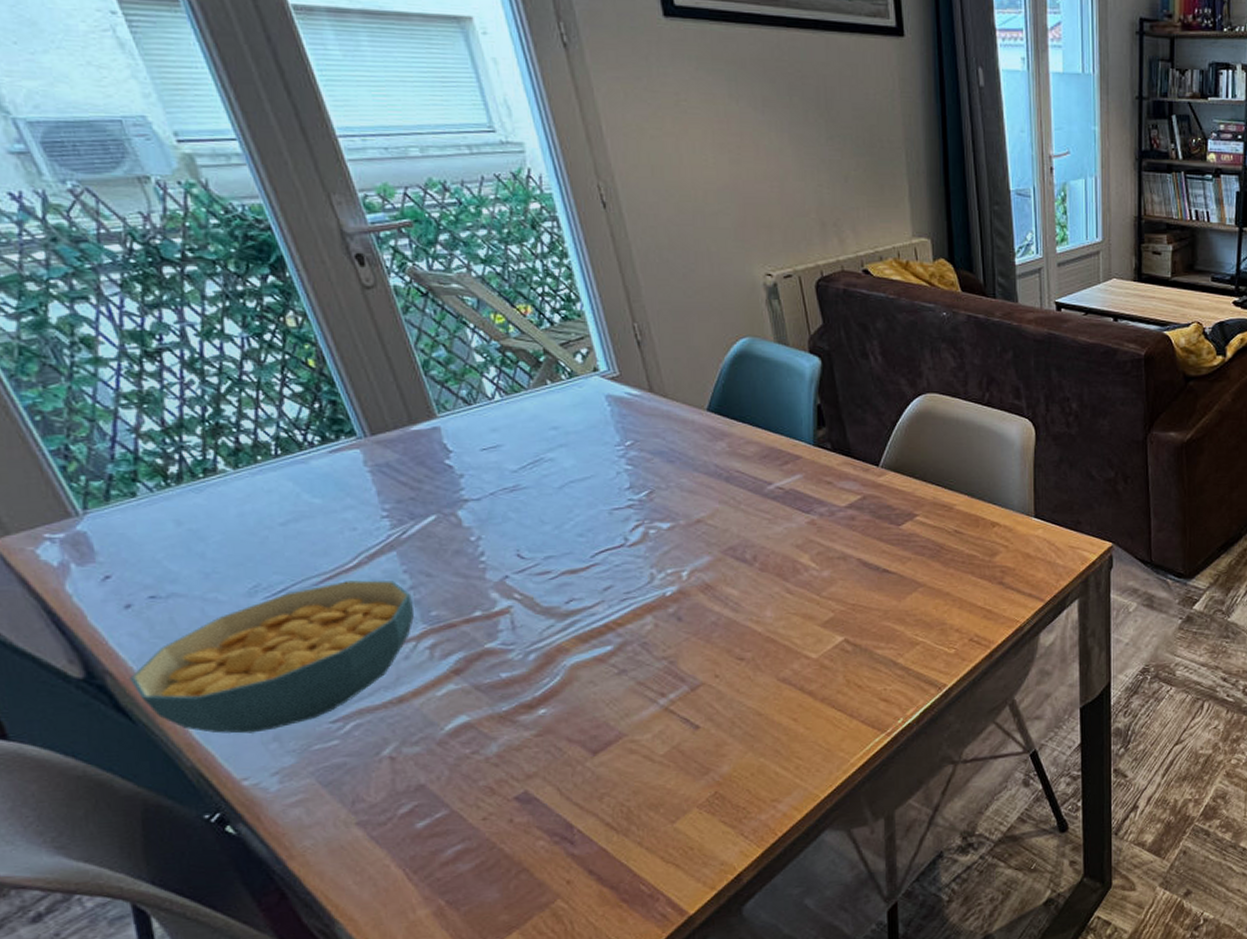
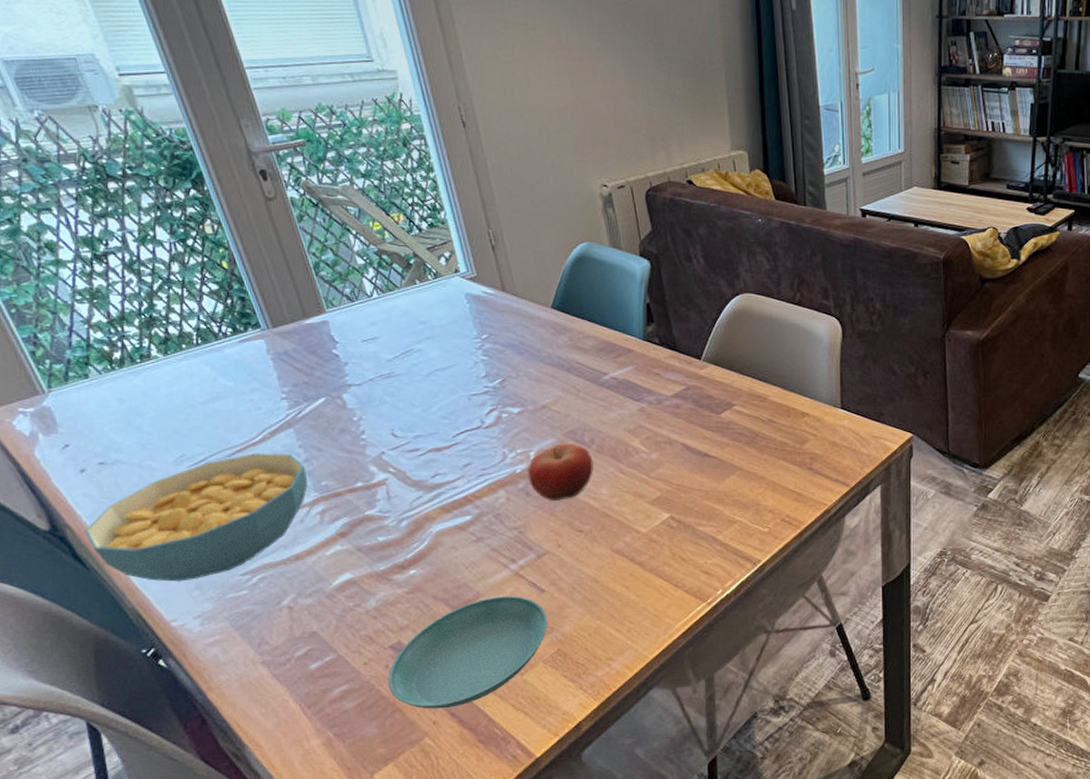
saucer: none [512,734,703,867] -> present [387,596,548,709]
fruit: none [679,561,756,626] -> present [528,443,594,501]

